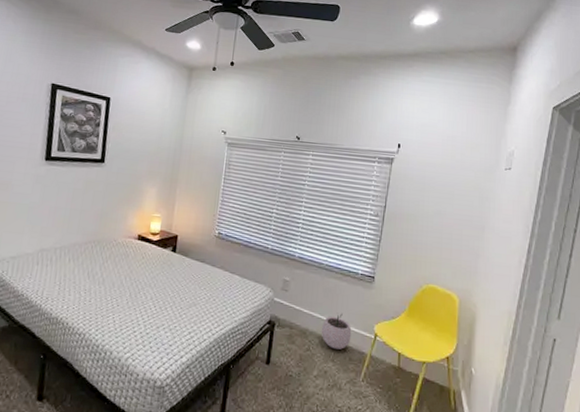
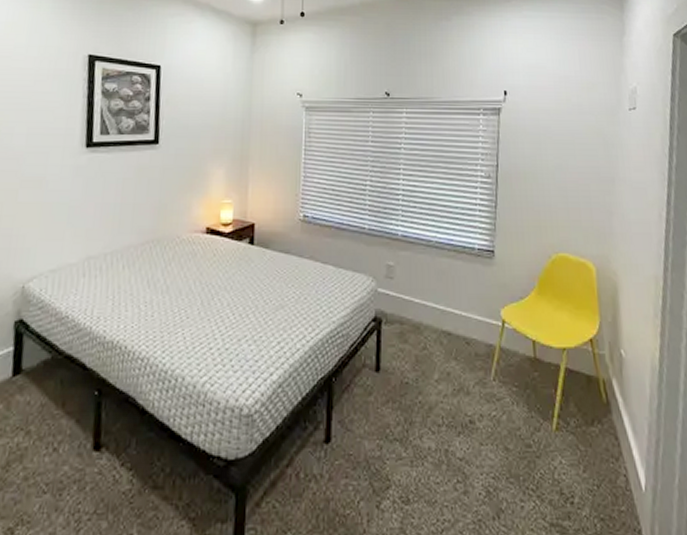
plant pot: present [321,313,352,350] -> none [437,298,475,344]

